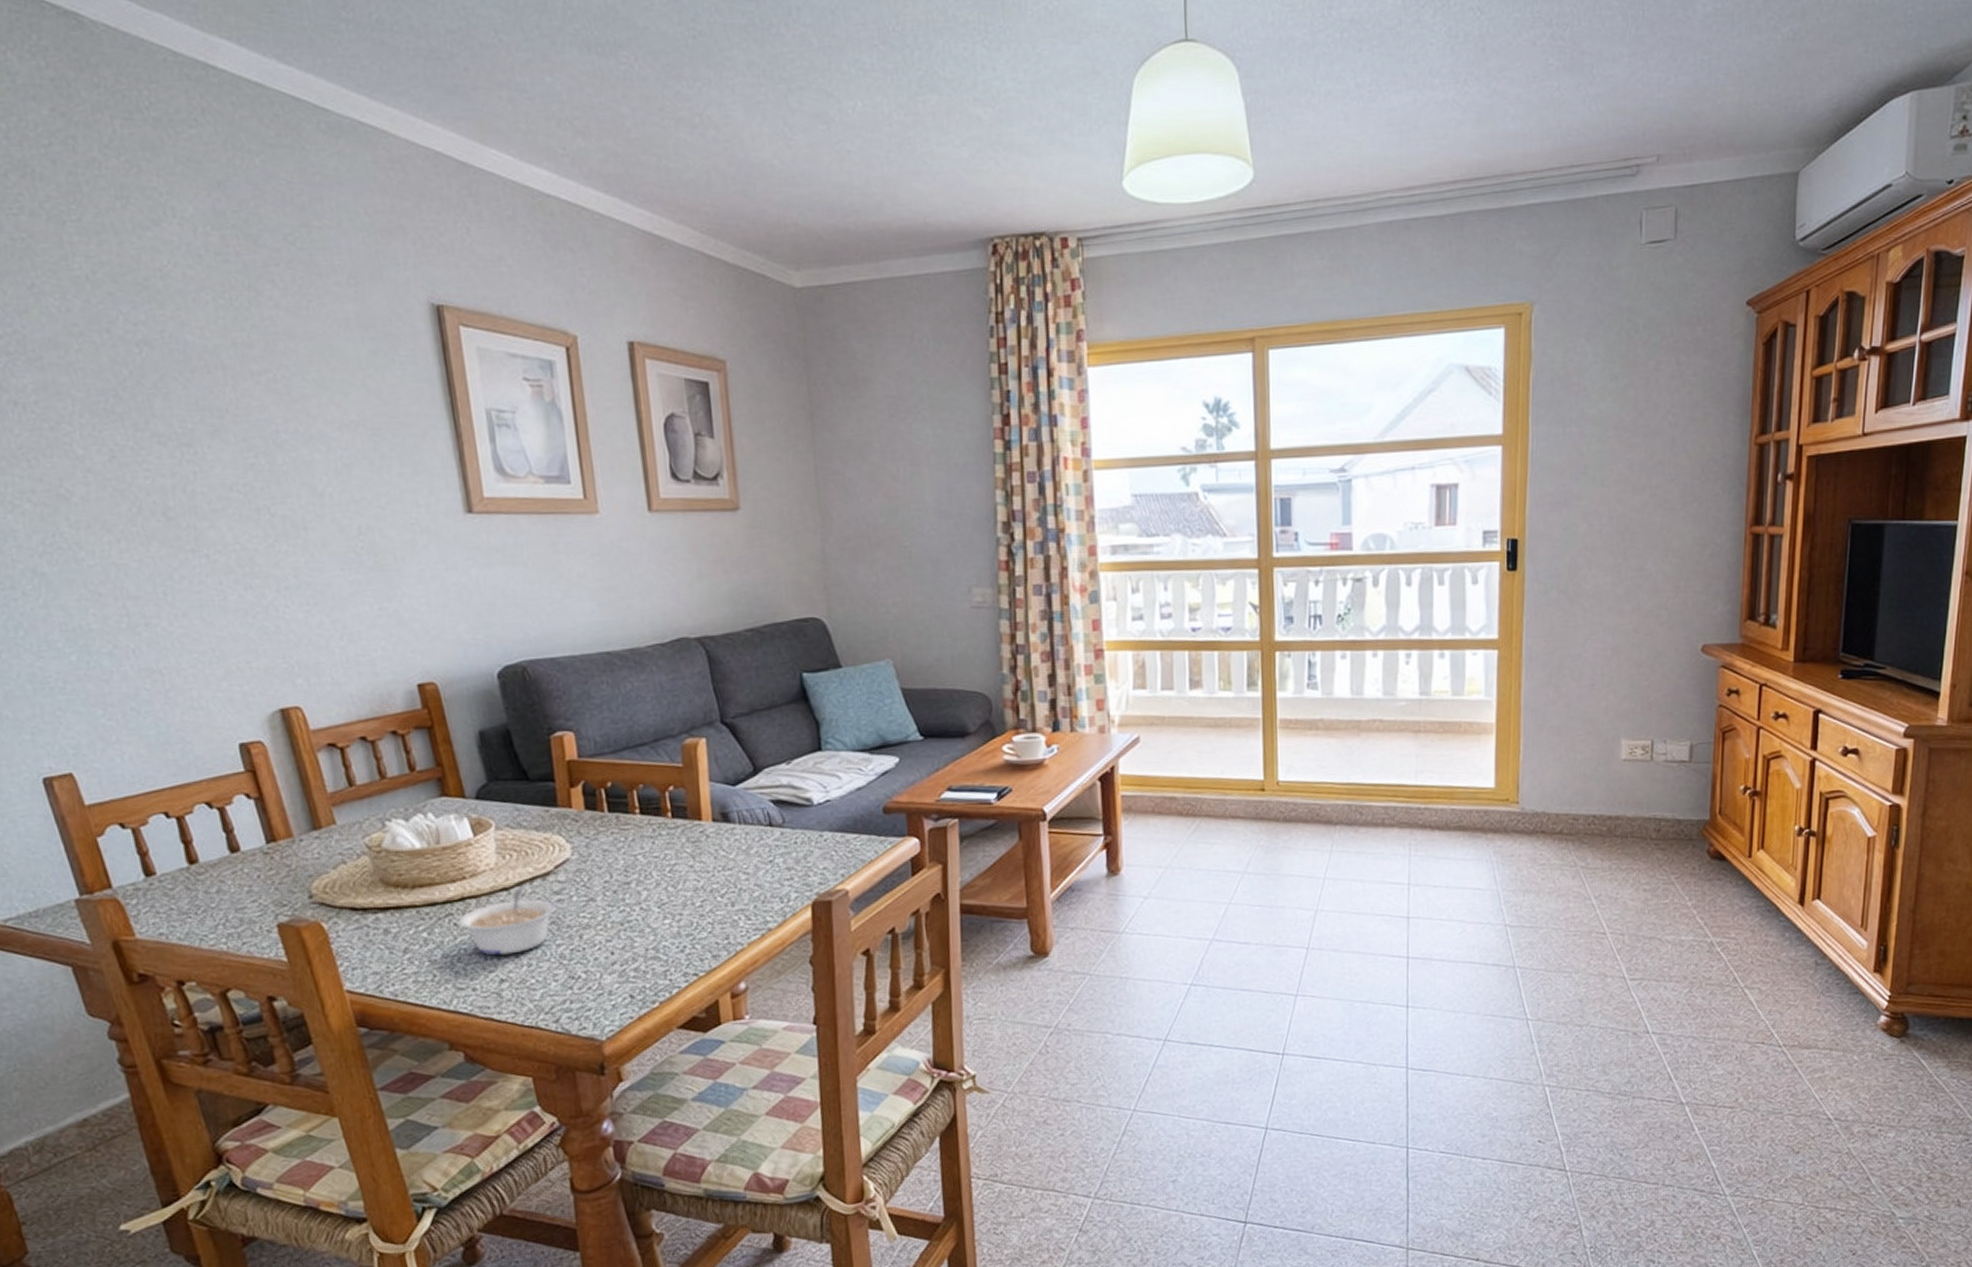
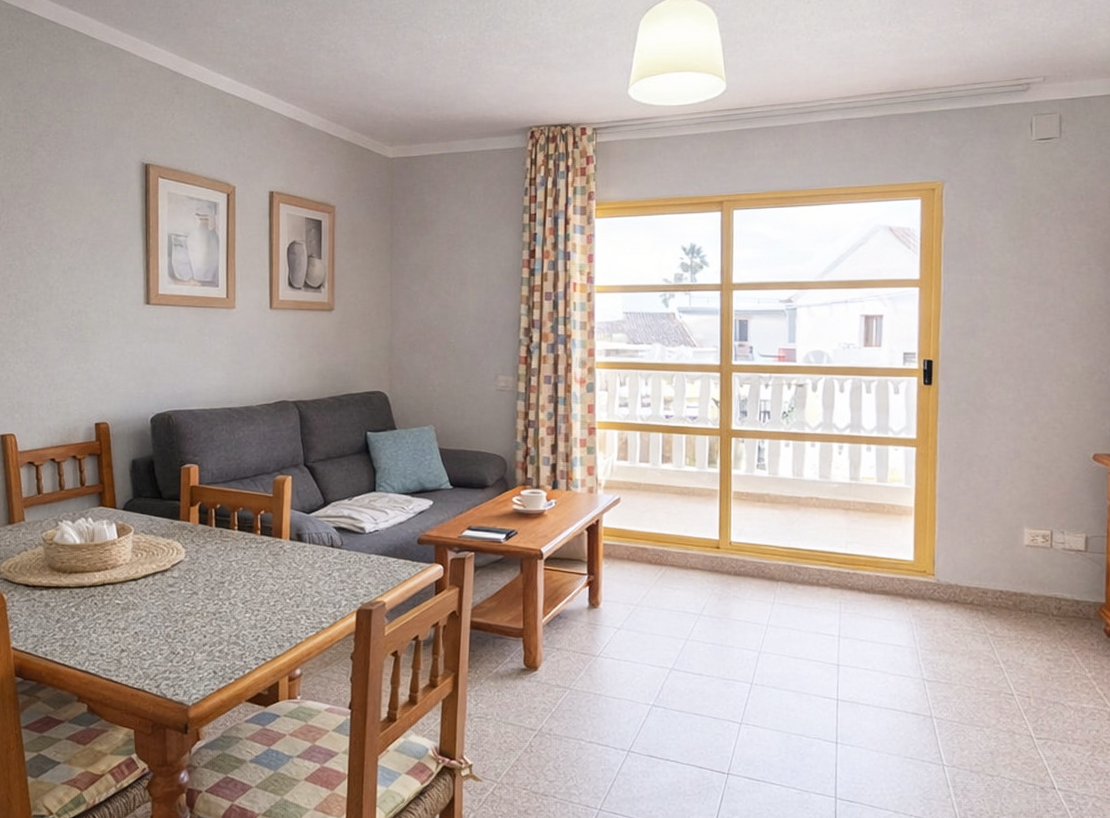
legume: present [458,888,556,956] -> none [98,580,169,631]

